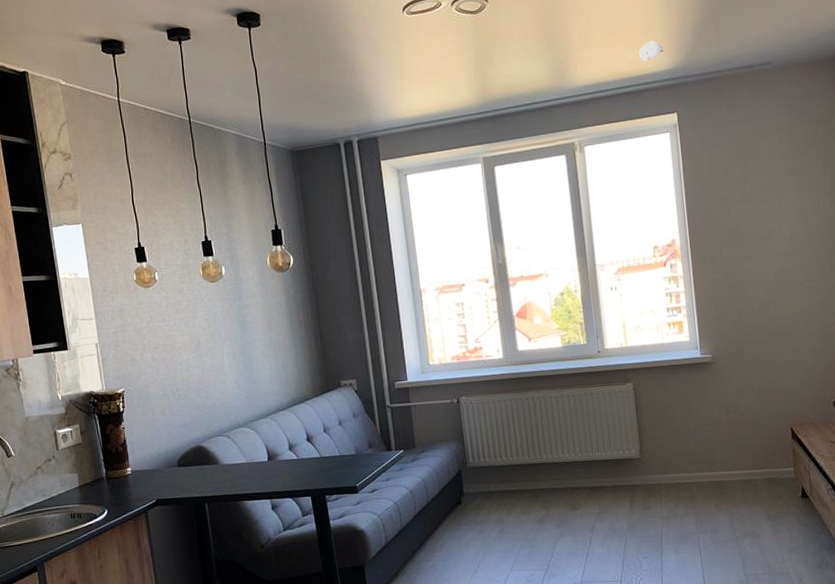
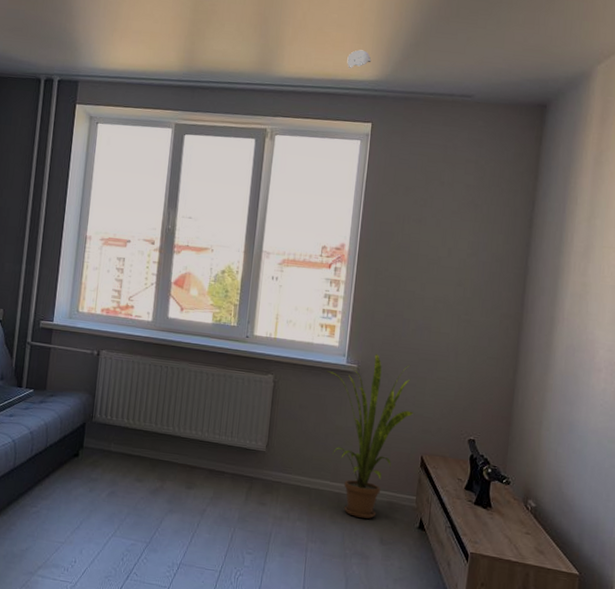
house plant: none [682,339,776,500] -> present [326,353,414,519]

